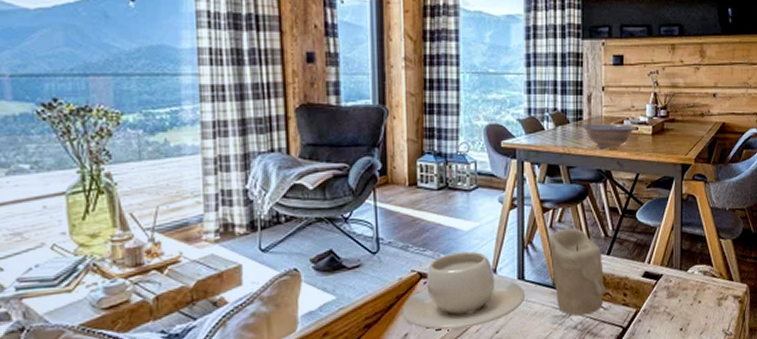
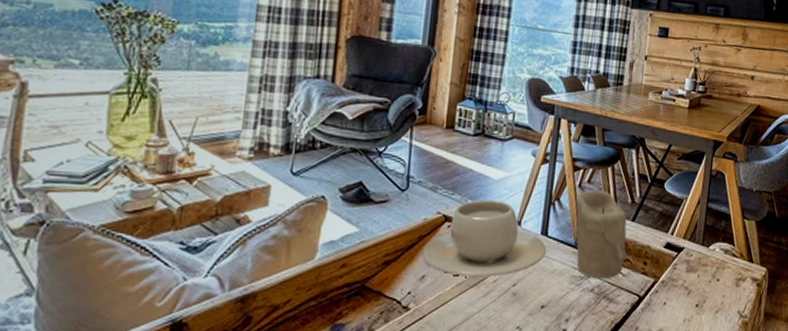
bowl: present [581,123,637,149] -> none [620,89,675,118]

